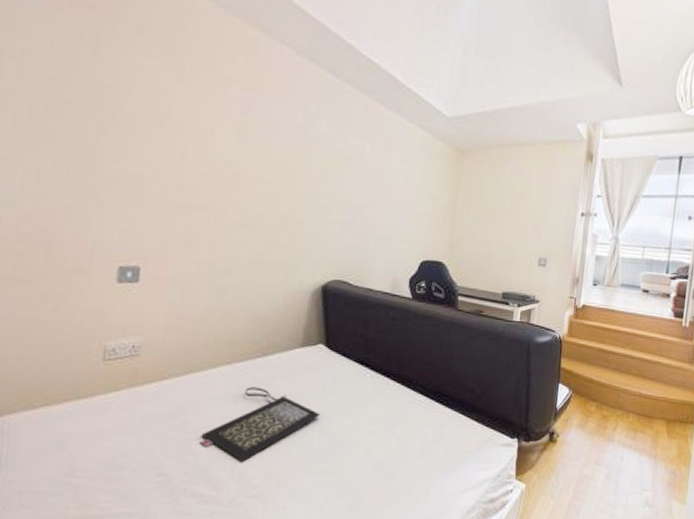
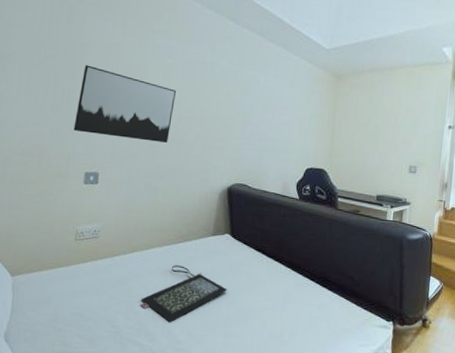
wall art: none [101,118,255,227] -> present [73,65,177,143]

